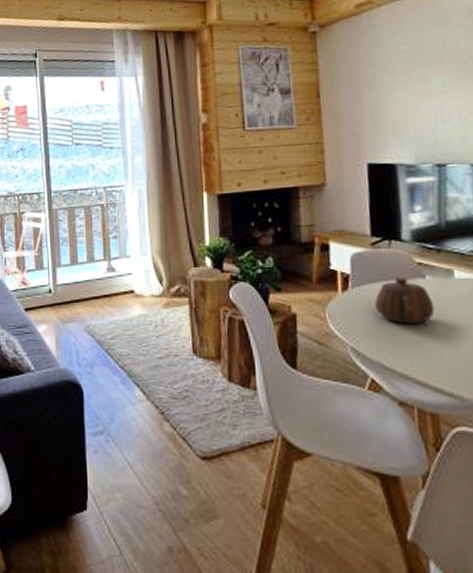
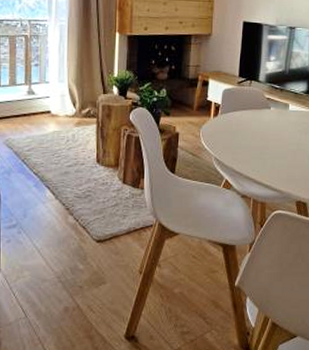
teapot: present [375,276,435,325] -> none [235,107,274,142]

